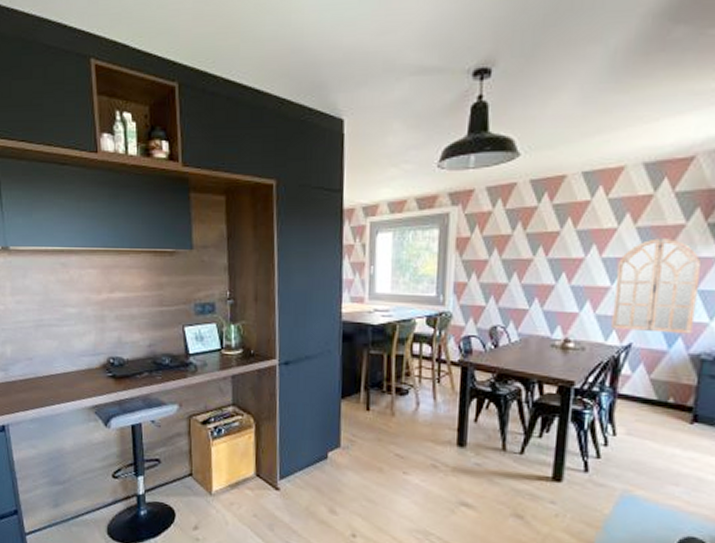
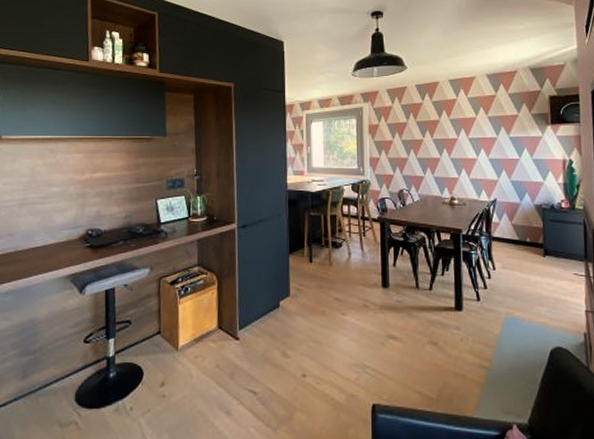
home mirror: present [612,238,702,334] -> none [479,124,534,190]

